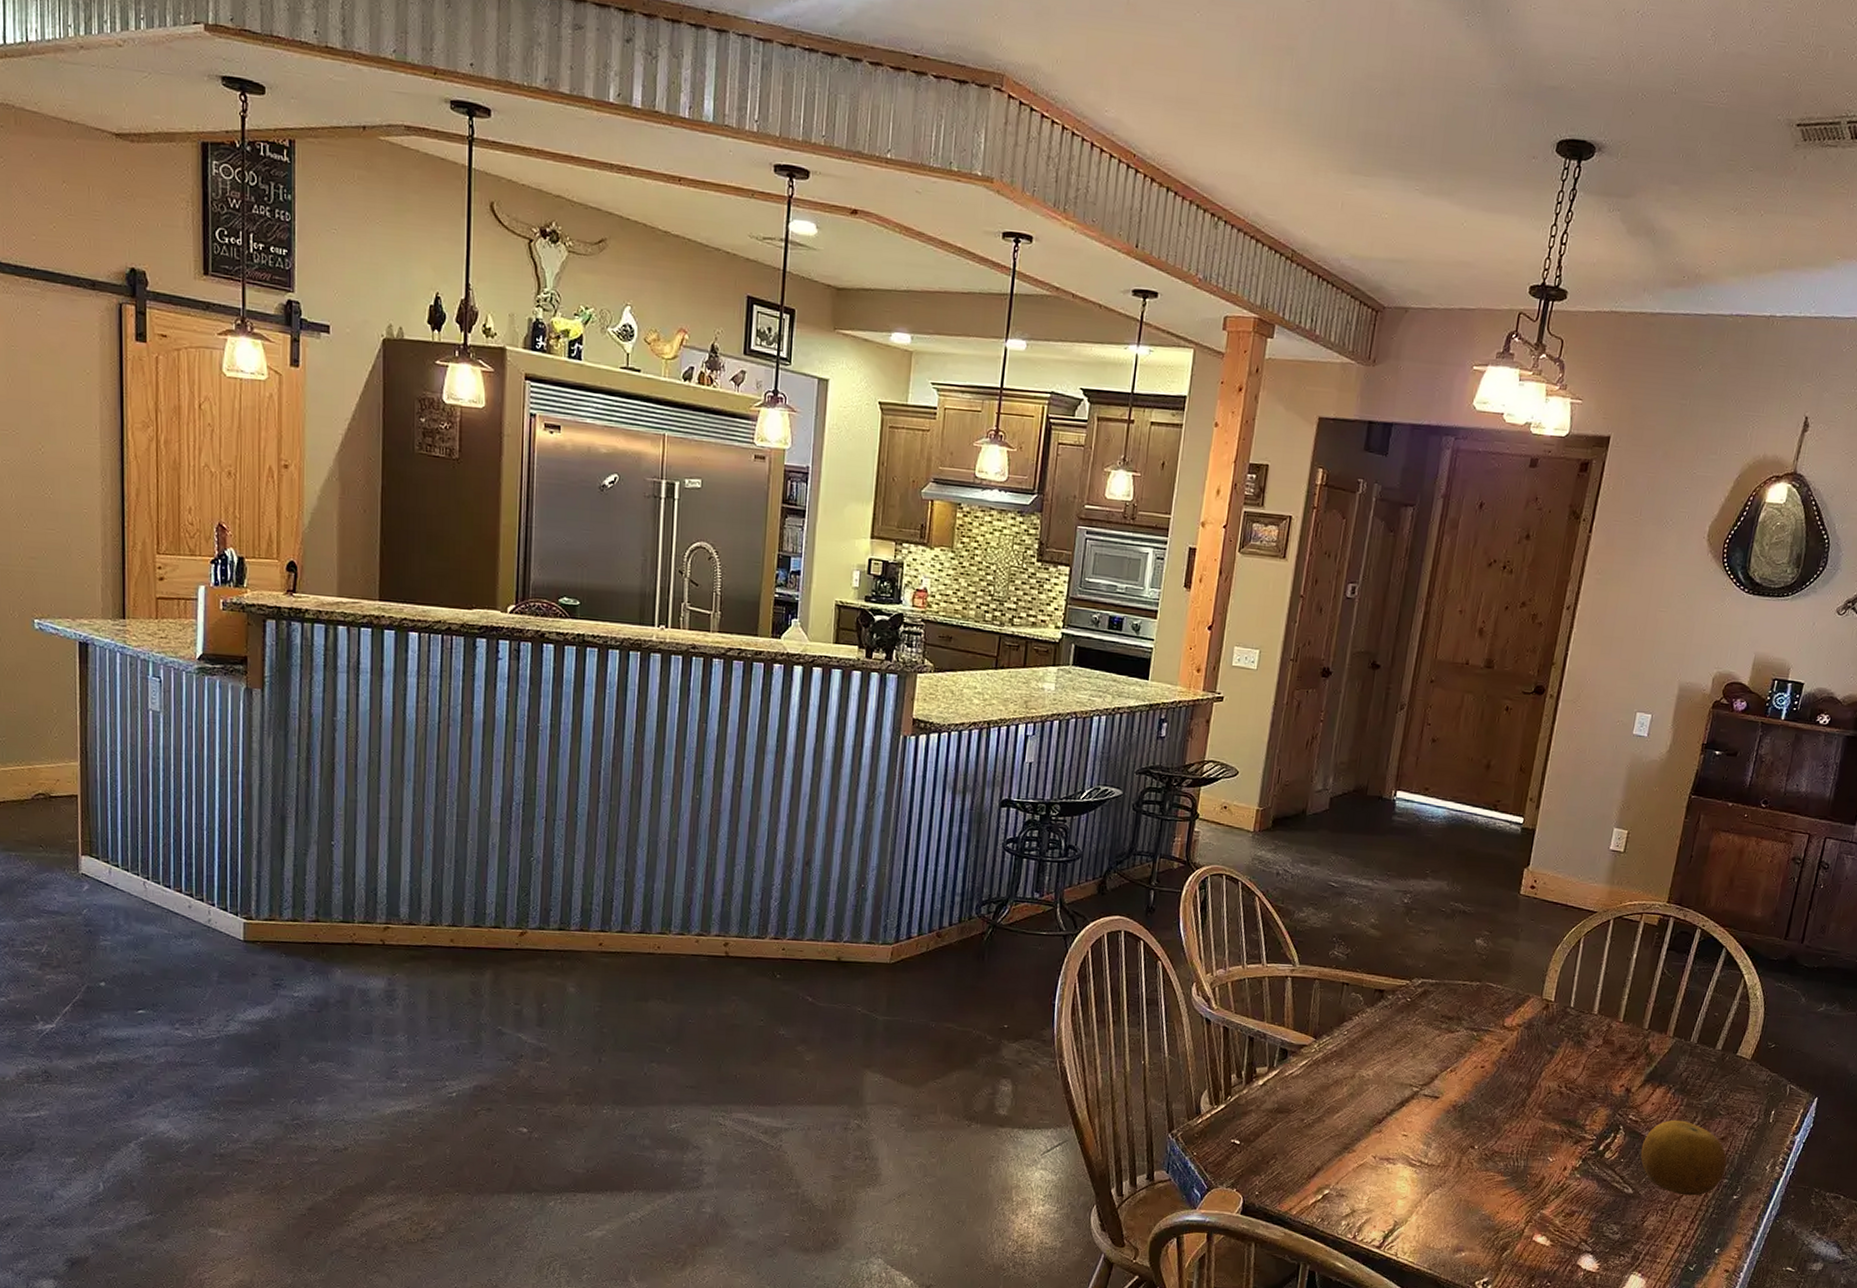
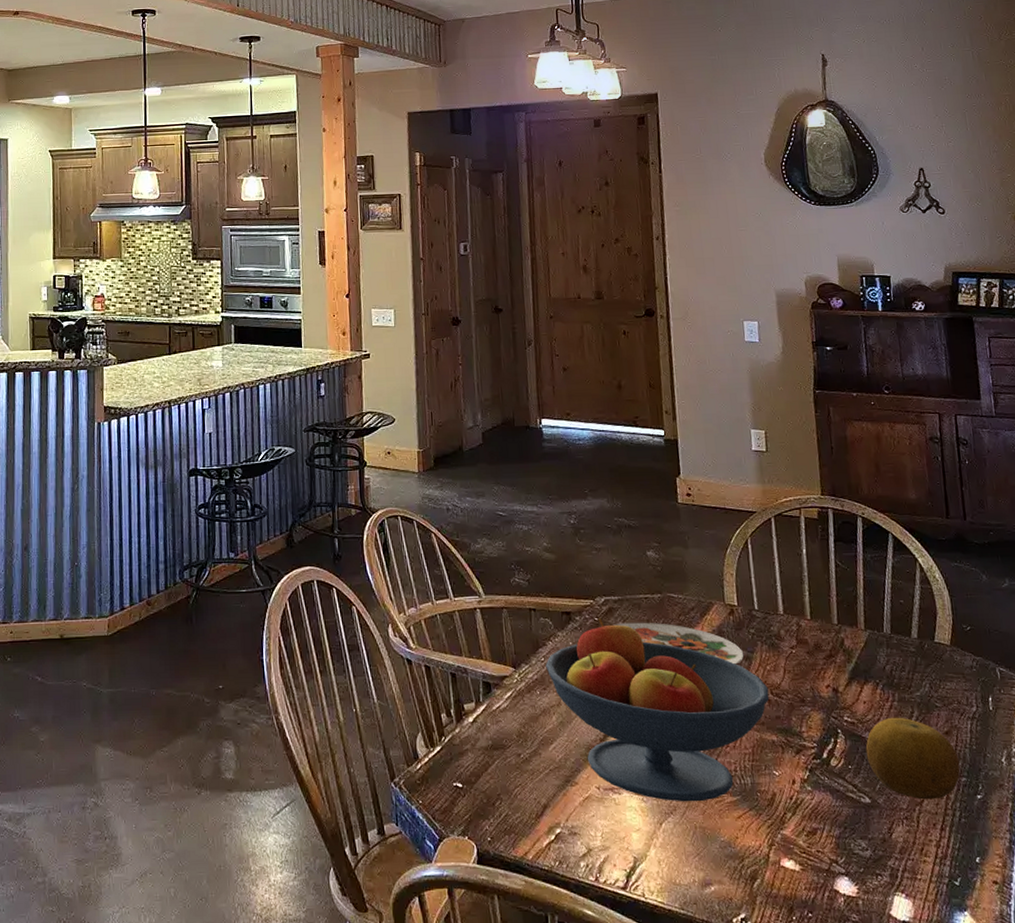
fruit bowl: none [1347,999,1564,1178] -> present [545,618,770,802]
plate: none [1424,1006,1548,1057] -> present [612,622,744,665]

